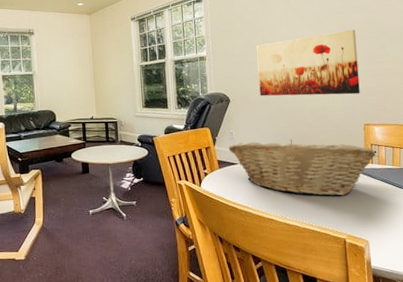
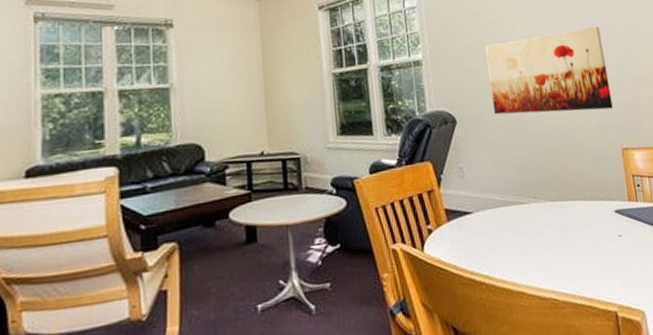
fruit basket: present [228,139,375,196] -> none [458,173,639,252]

